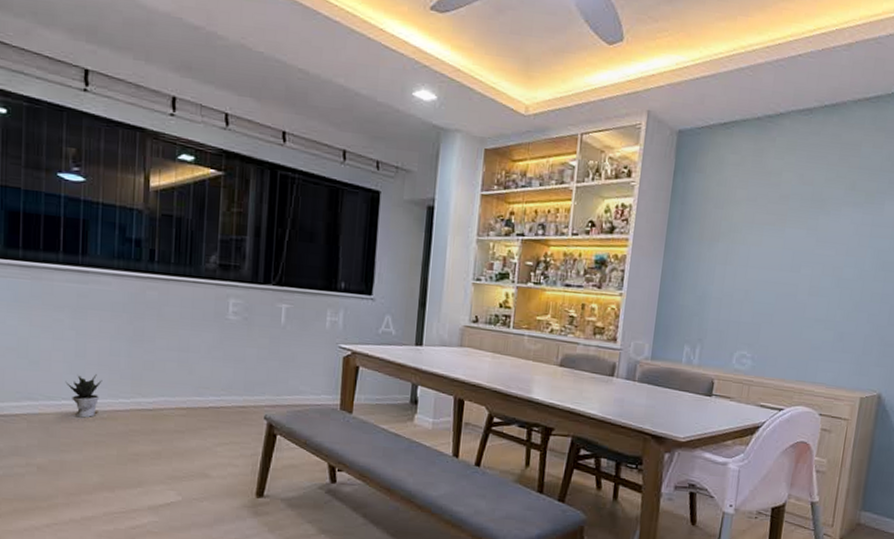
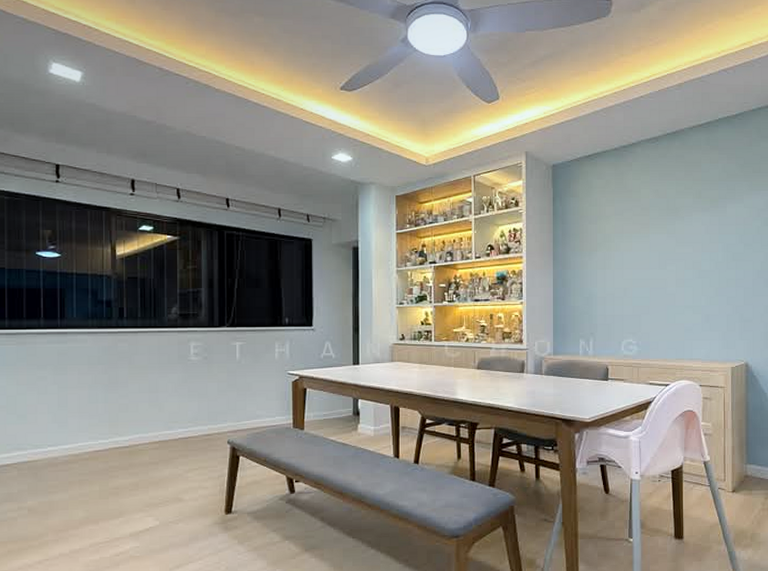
potted plant: present [65,374,102,418] -> none [50,421,83,461]

